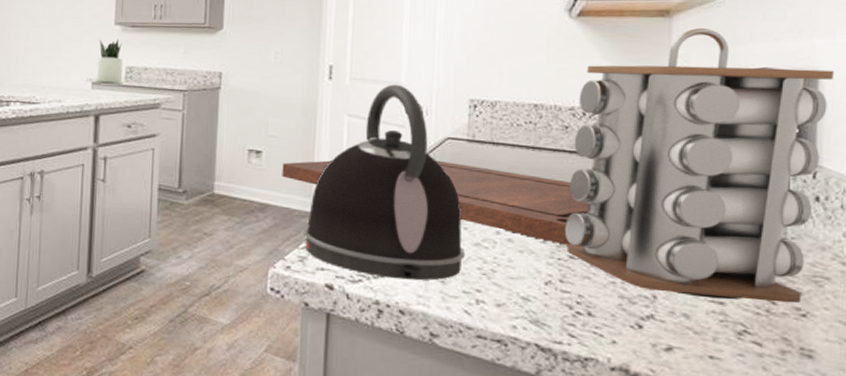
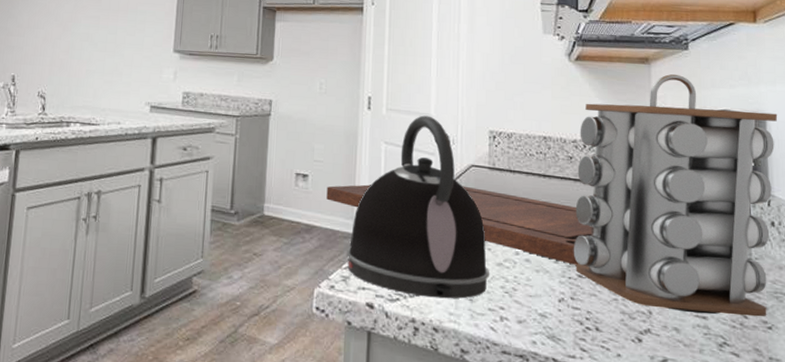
planter: present [94,39,125,86] -> none [153,65,182,110]

